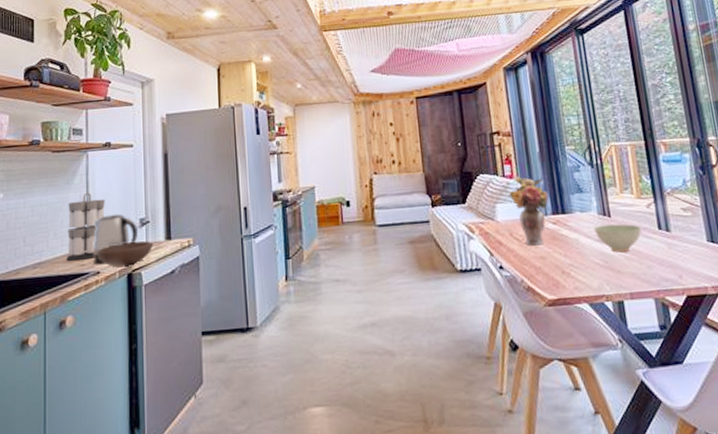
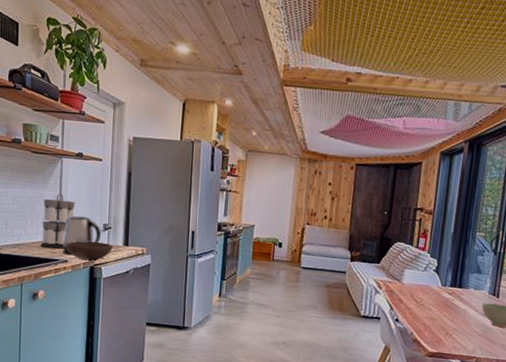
flower arrangement: present [508,175,549,246] -> none [417,249,451,309]

